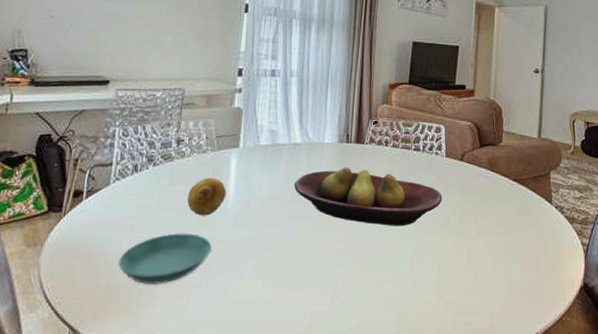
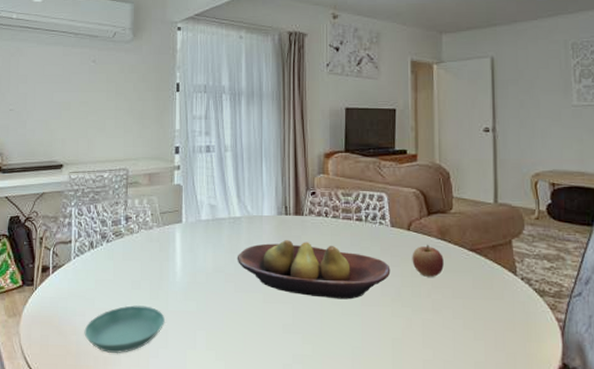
fruit: present [187,177,227,216] -> none [139,252,174,289]
apple: none [462,174,491,205] -> present [412,244,444,277]

